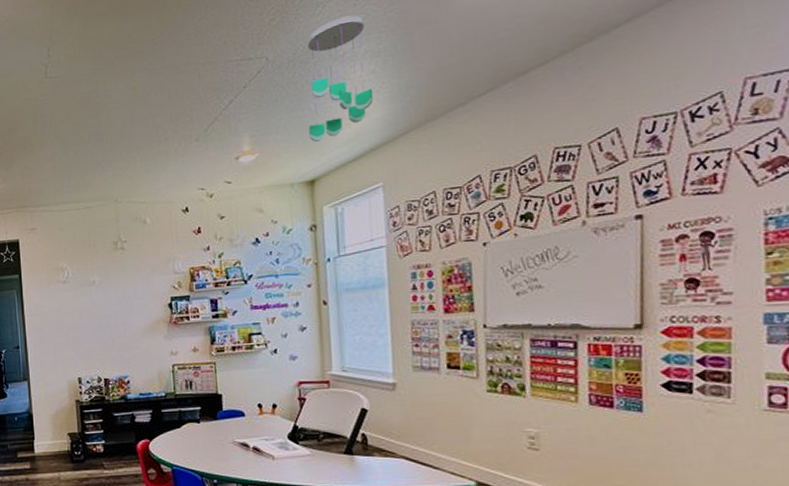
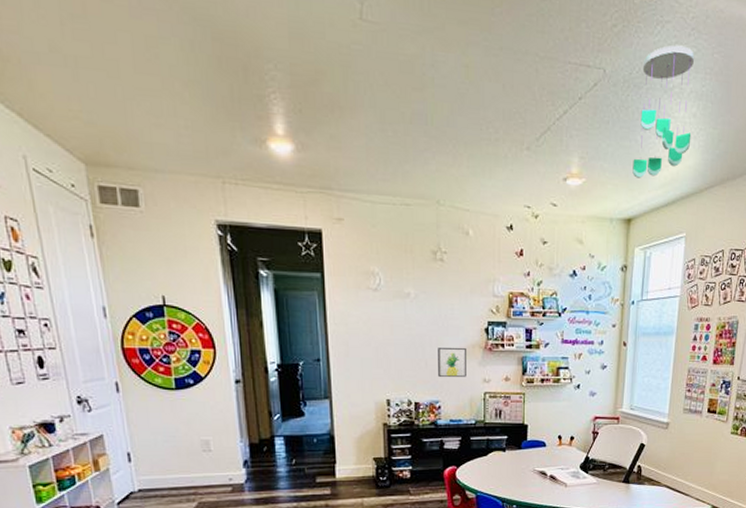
wall art: none [124,324,153,353] -> present [438,348,466,377]

